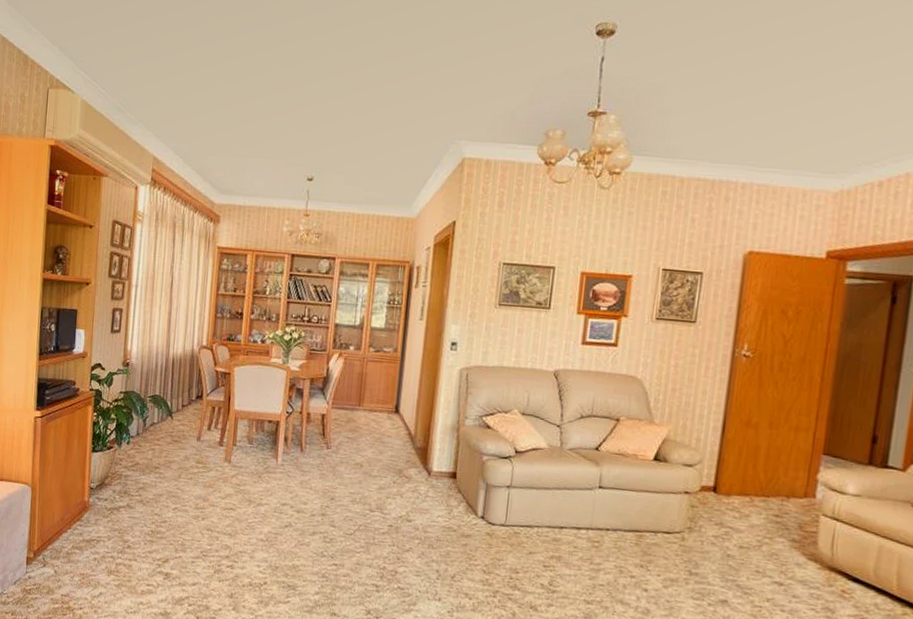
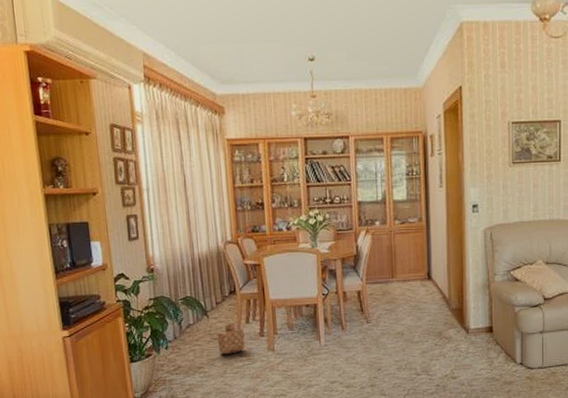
basket: none [177,427,204,459] -> present [217,323,245,355]

